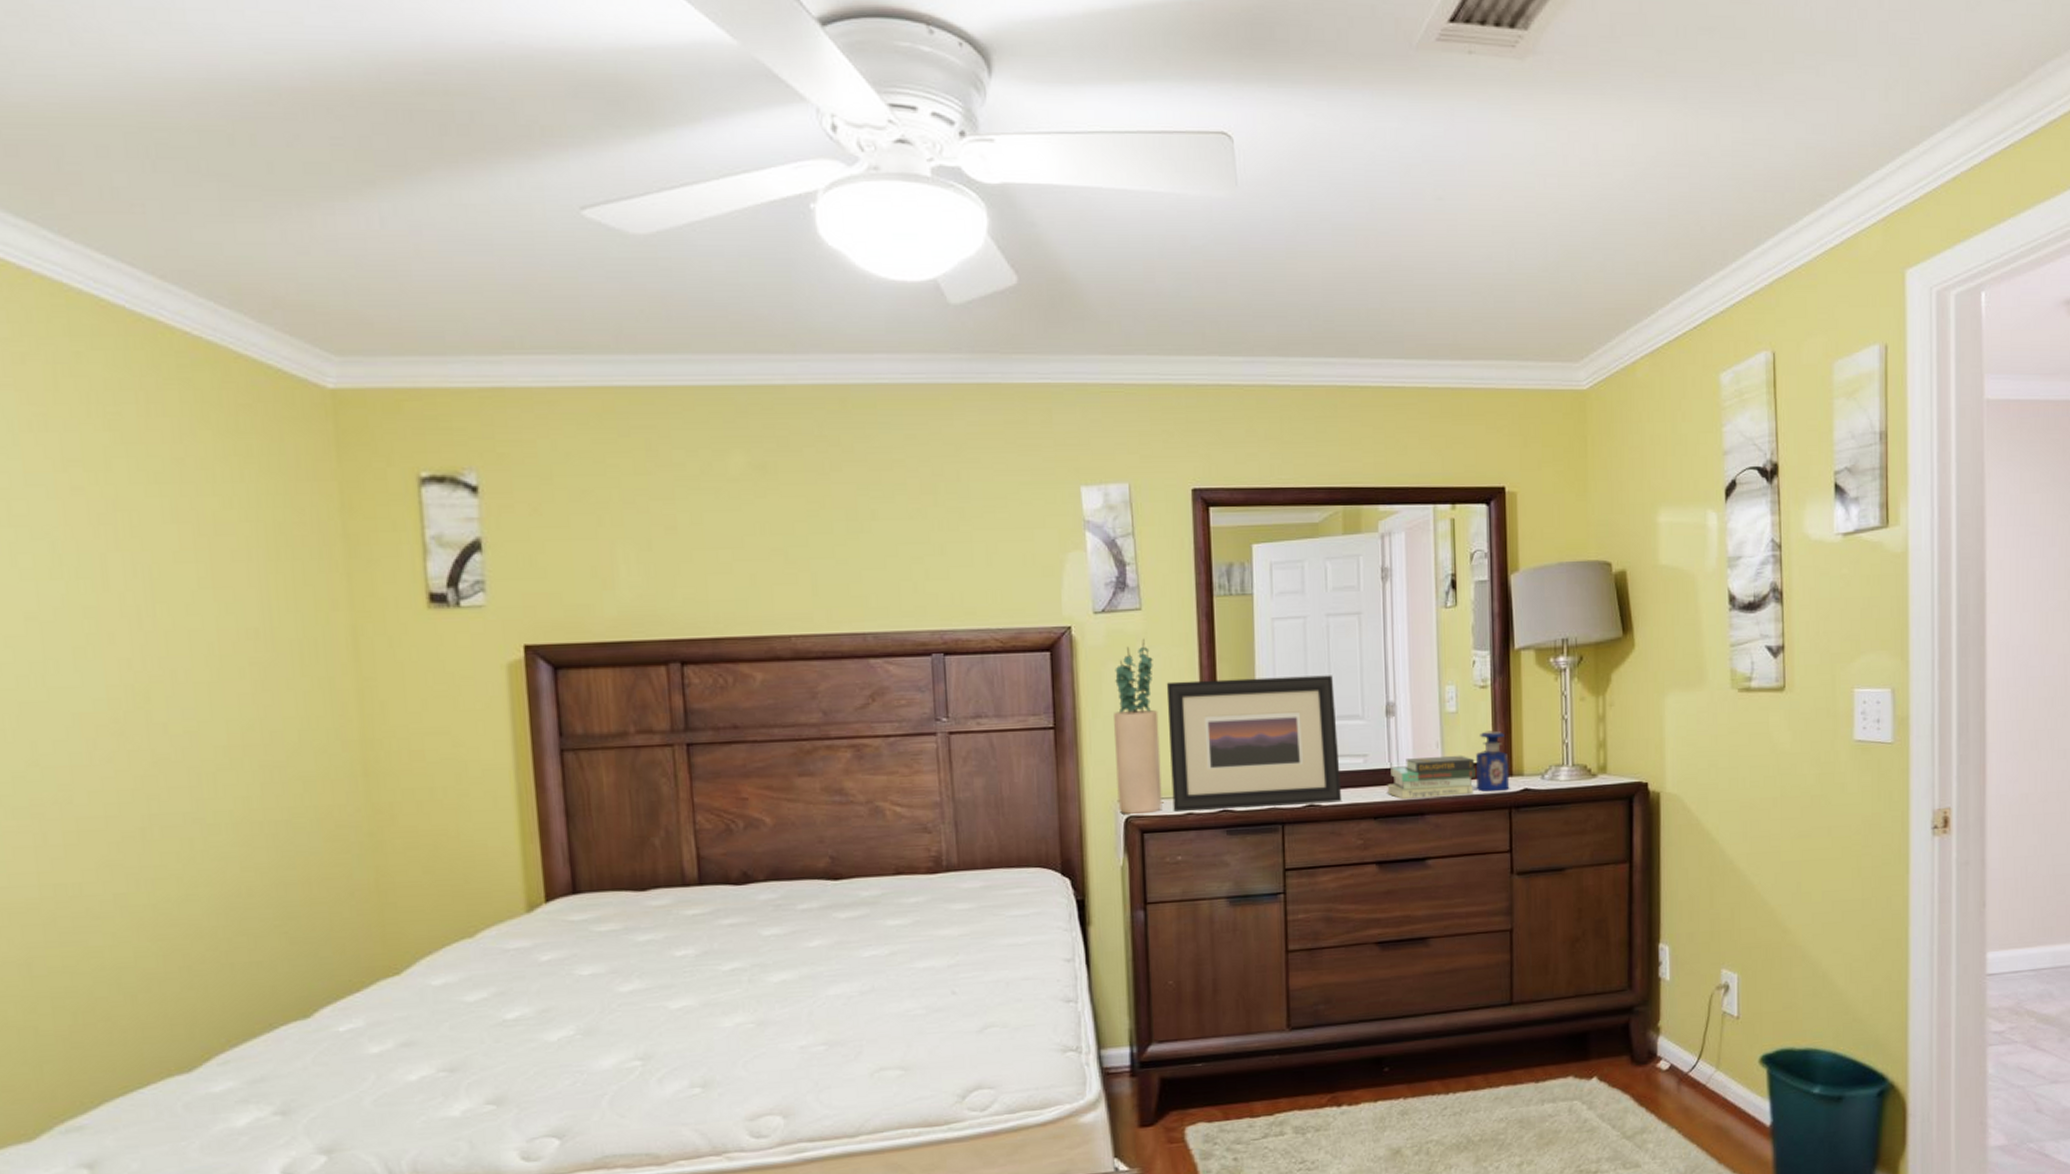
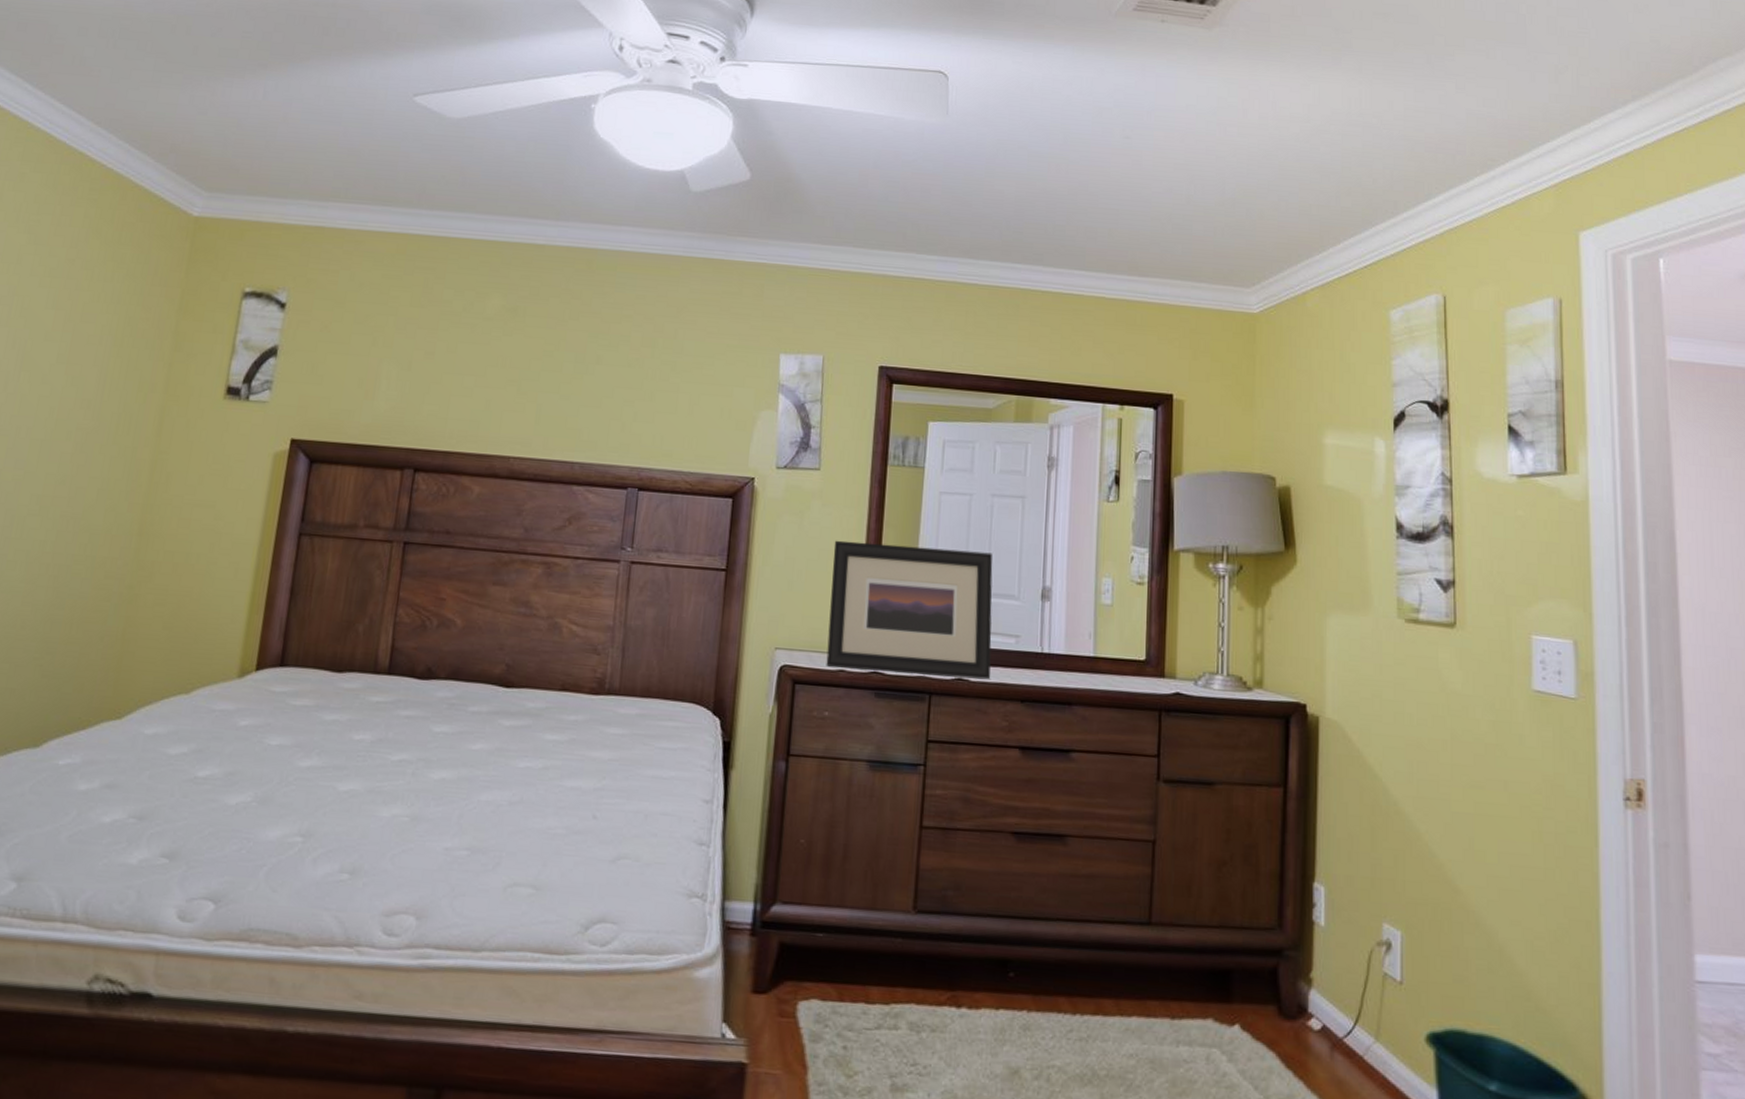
vase: present [1112,638,1163,815] -> none [774,497,825,666]
books: present [1387,755,1475,800] -> none [1036,645,1127,691]
perfume bottle: present [1476,730,1510,793] -> none [1127,628,1162,693]

